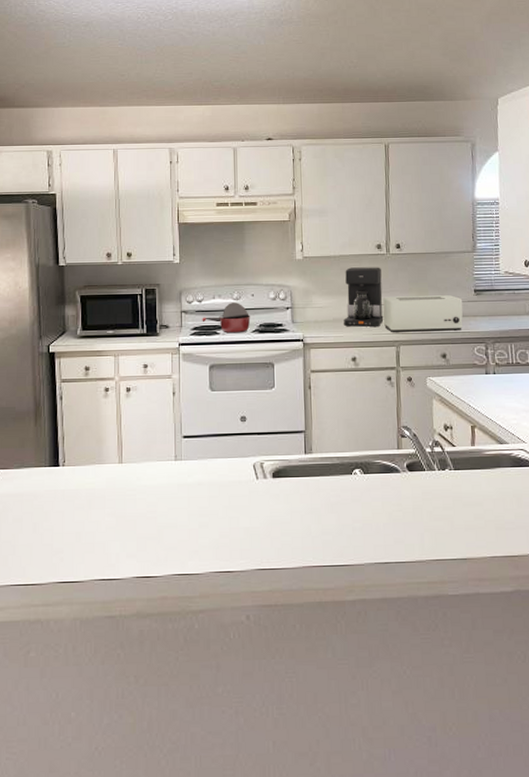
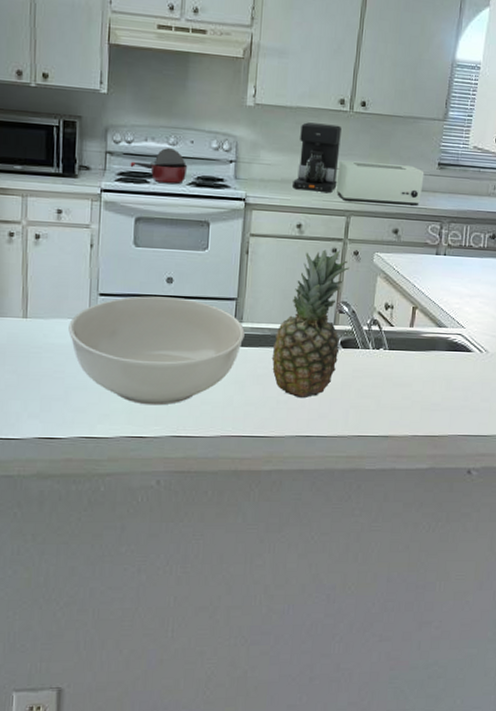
bowl: none [158,434,315,540] -> present [68,296,245,406]
fruit: none [343,378,407,524] -> present [271,249,350,399]

